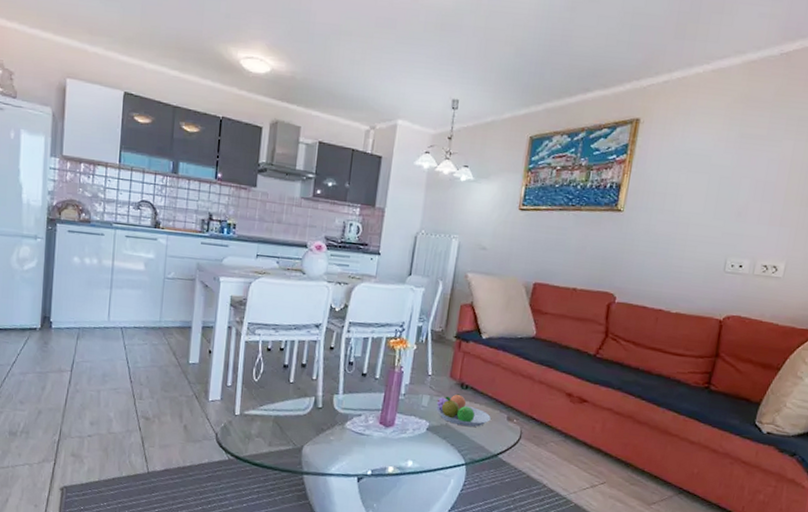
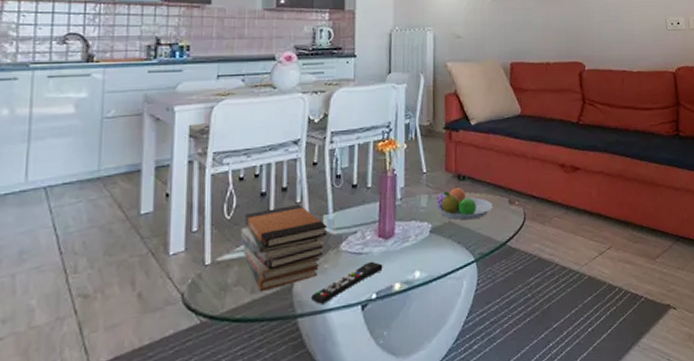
book stack: none [264,379,337,447] -> present [241,205,328,291]
remote control: none [317,443,381,469] -> present [311,261,383,304]

